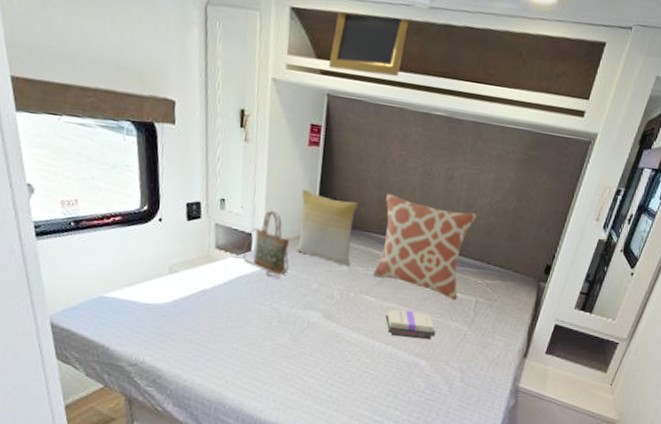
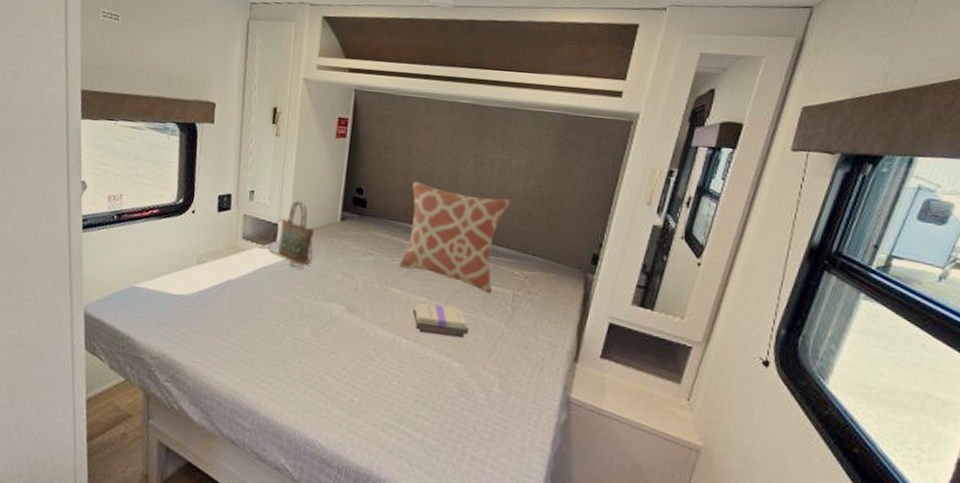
pillow: present [297,189,358,267] -> none [322,179,384,257]
picture frame: present [328,12,411,77] -> none [356,17,436,70]

